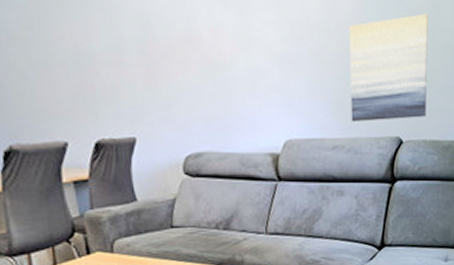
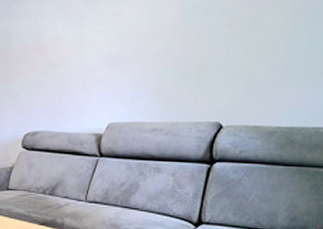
wall art: present [349,13,429,123] -> none [170,17,250,109]

